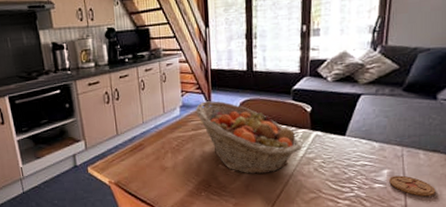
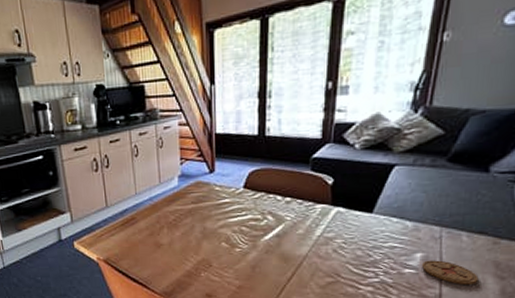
fruit basket: present [195,101,301,174] -> none [196,170,319,254]

